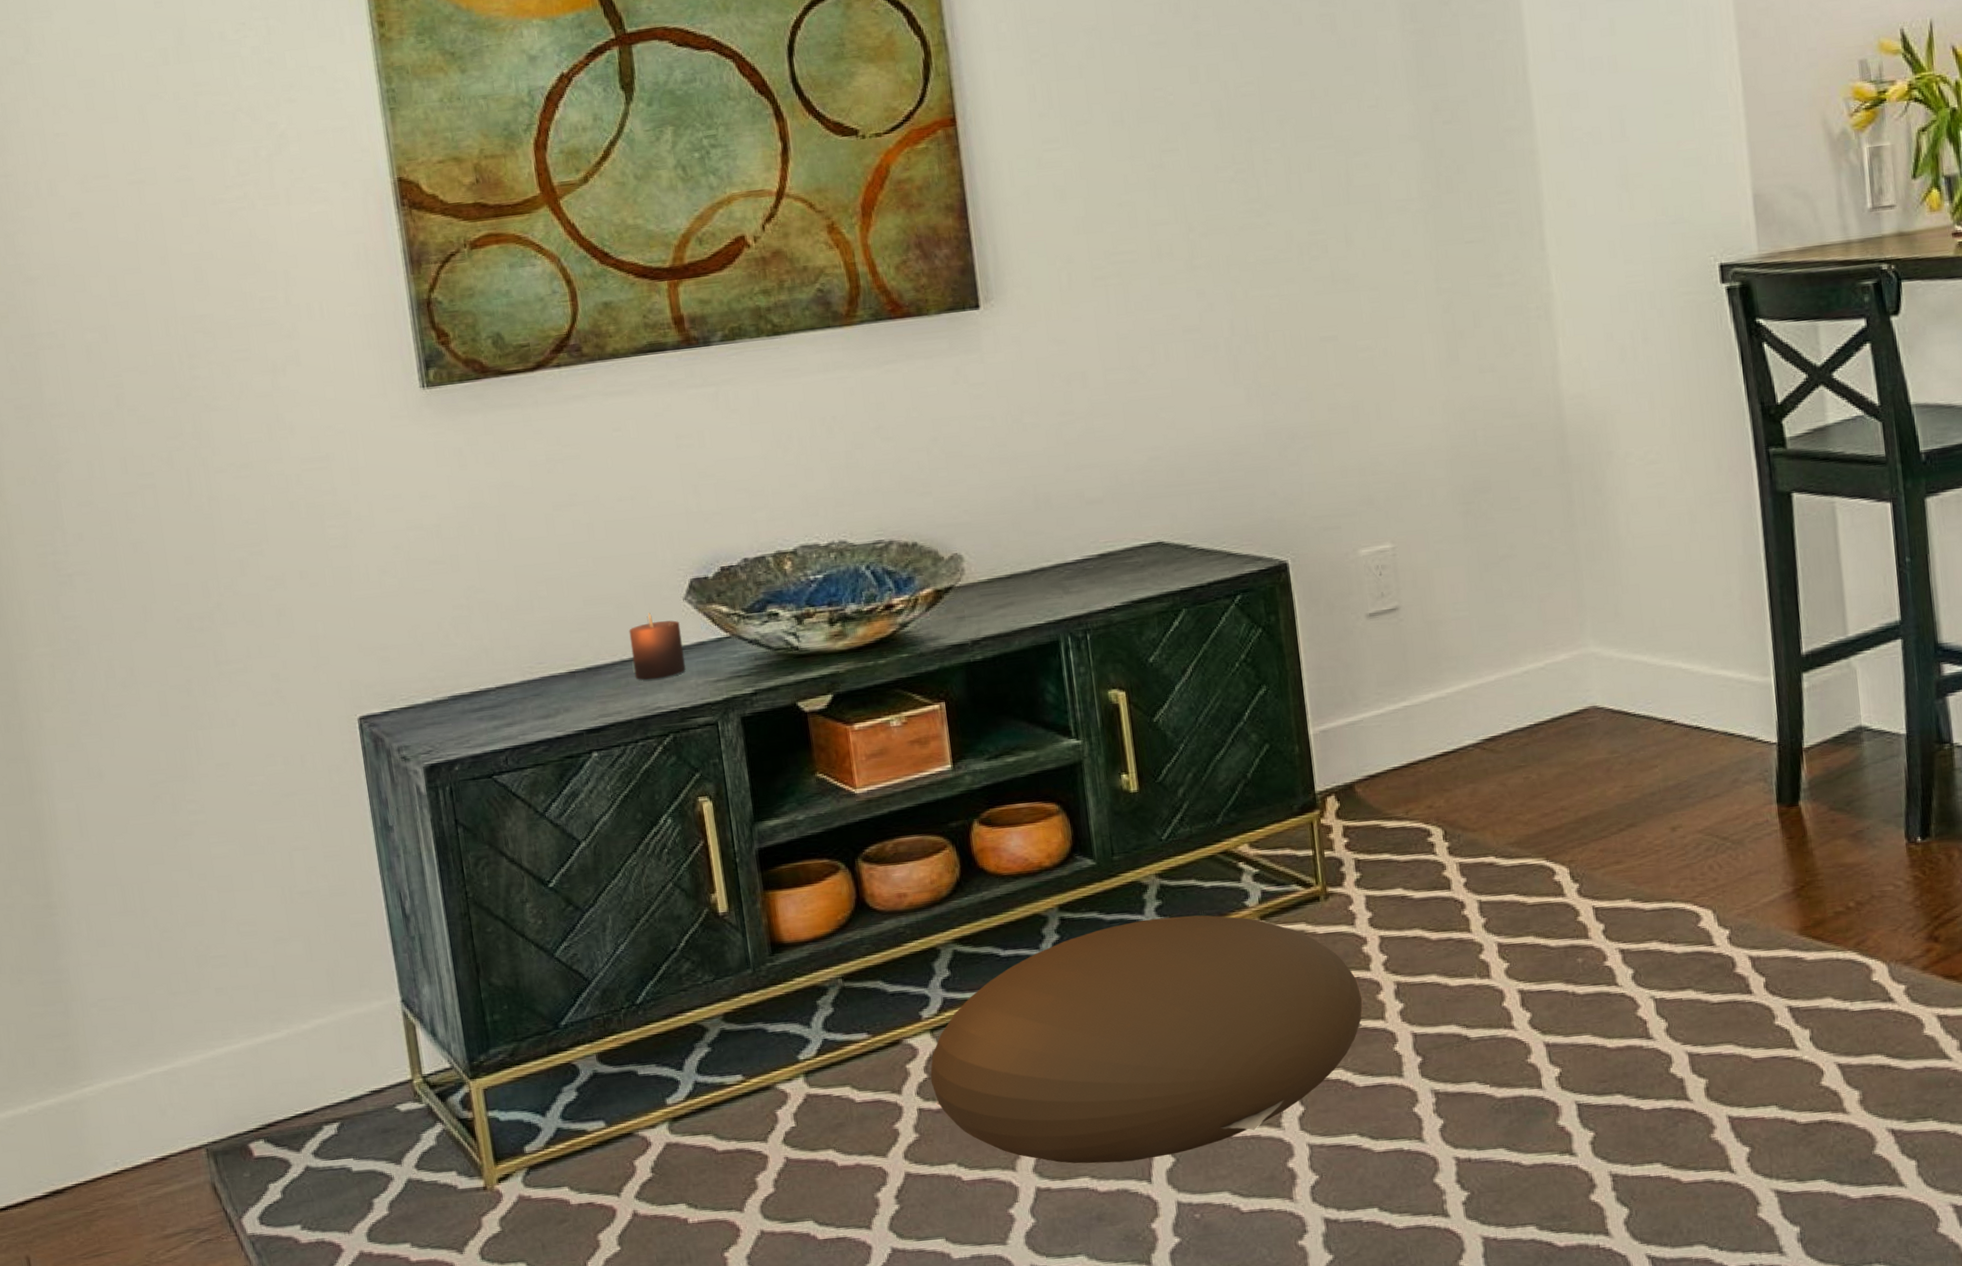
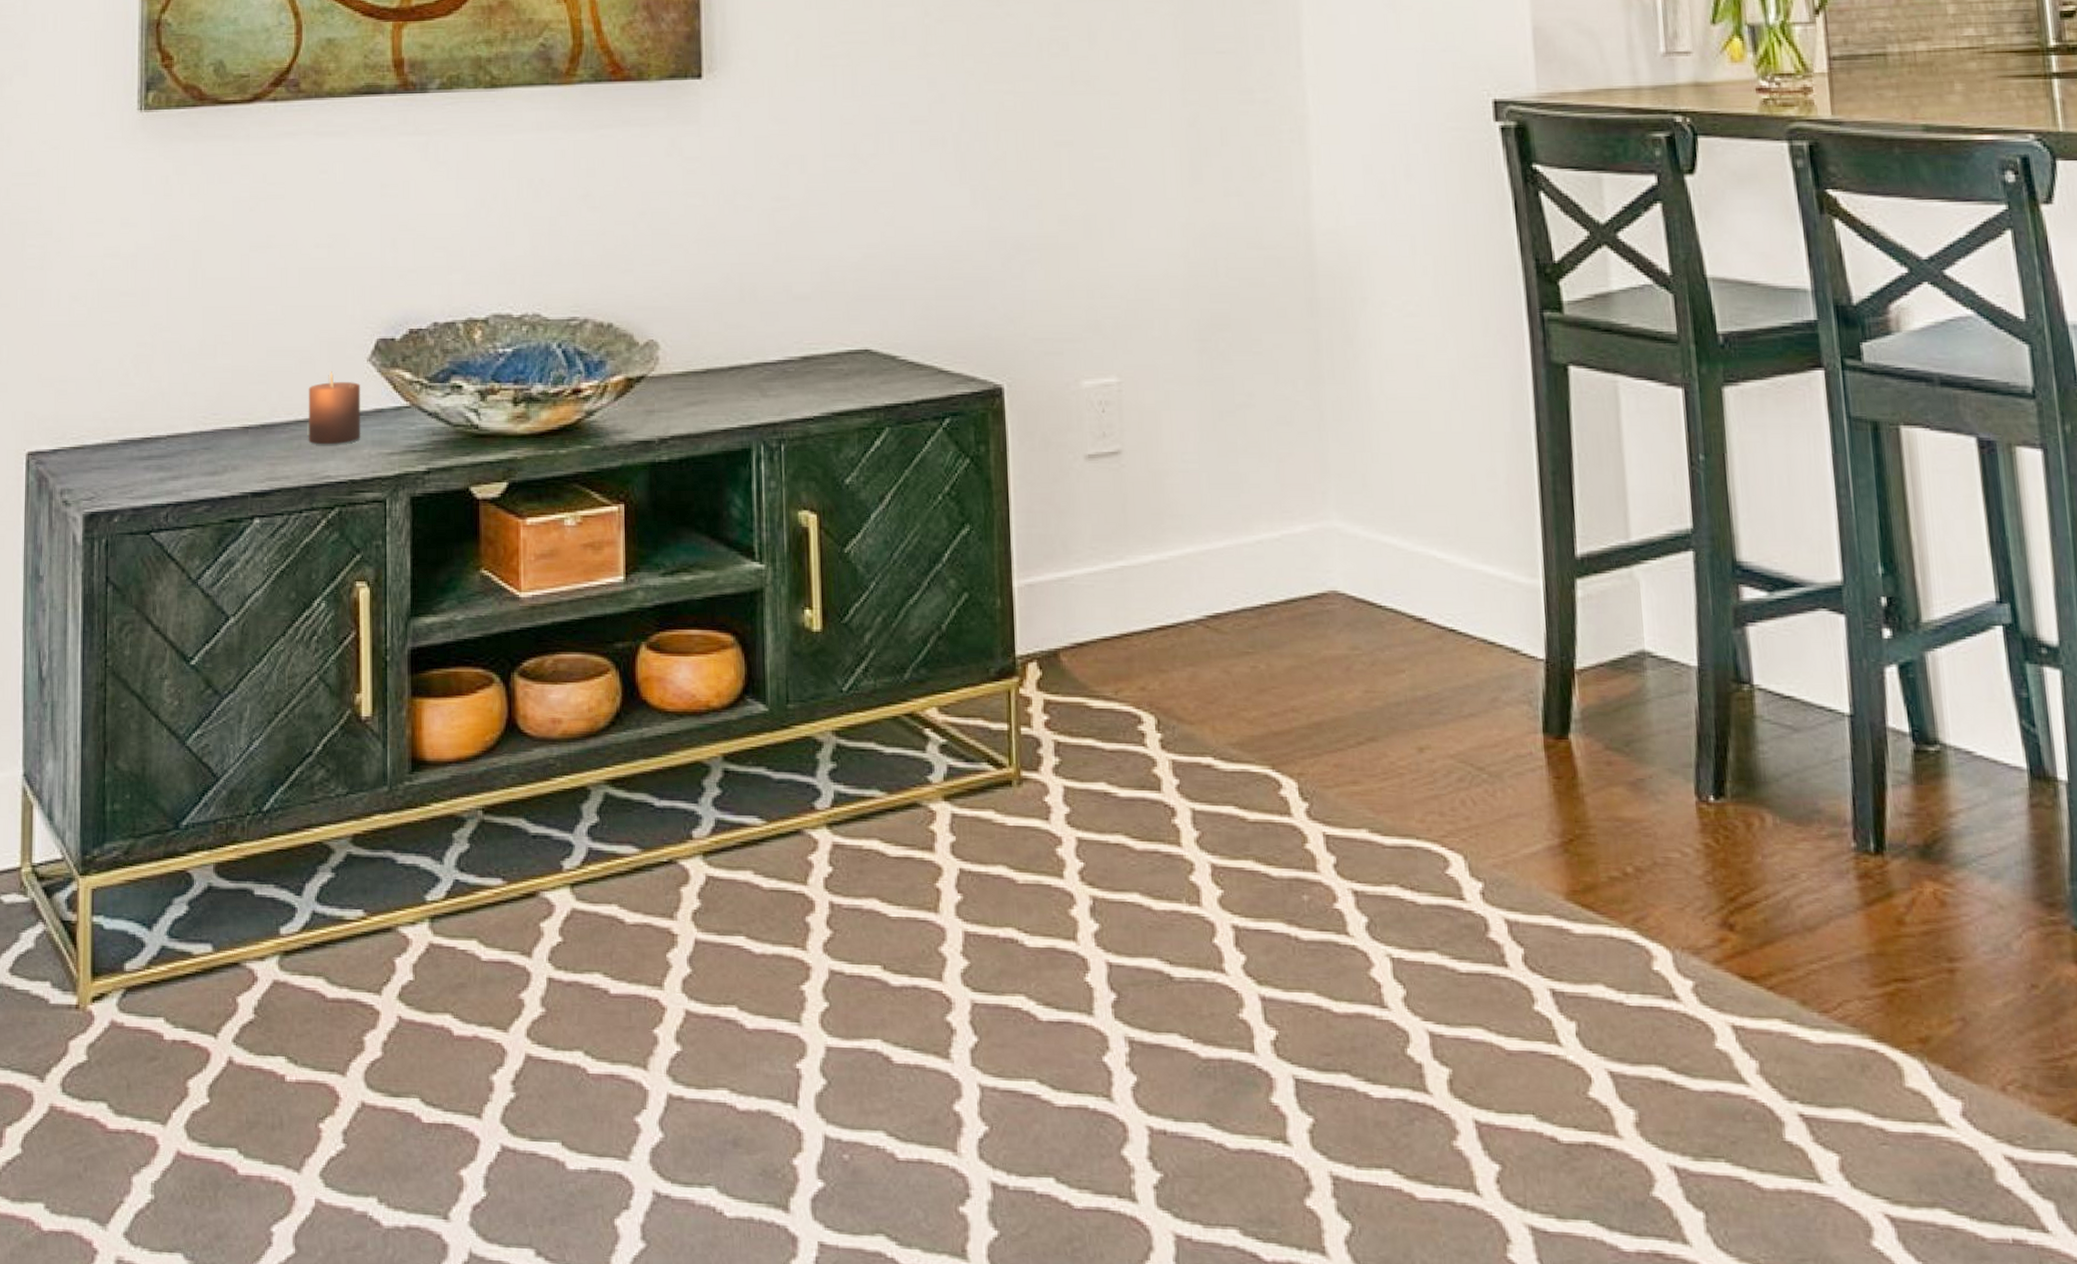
pouf: present [930,915,1363,1164] -> none [565,783,1053,1077]

